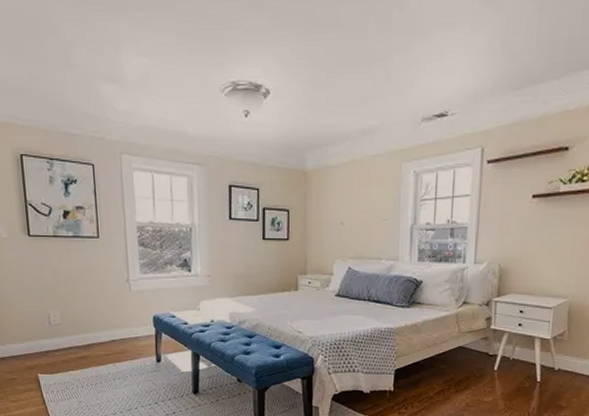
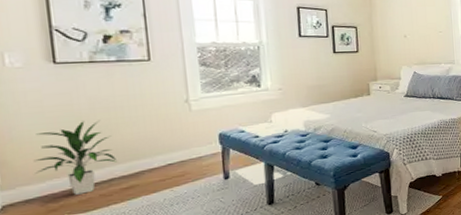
indoor plant: none [16,291,74,358] -> present [33,120,118,195]

